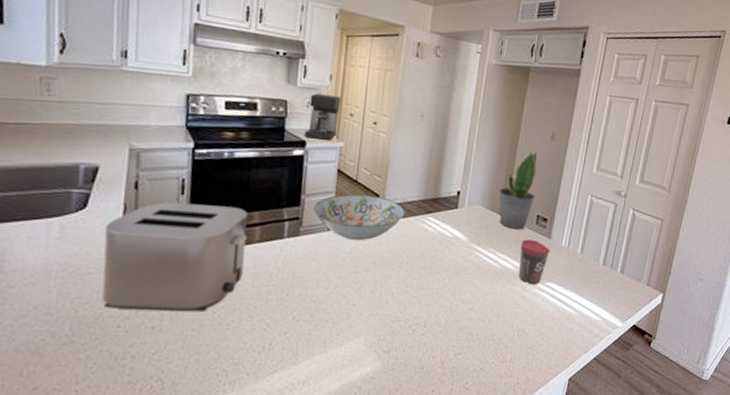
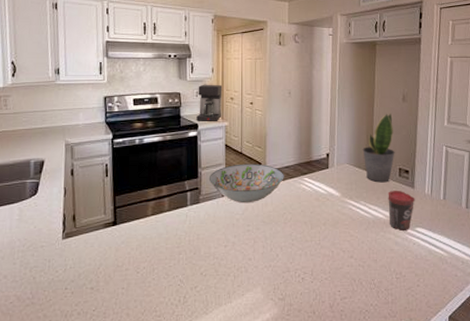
toaster: present [102,202,248,312] -> none [51,183,159,274]

